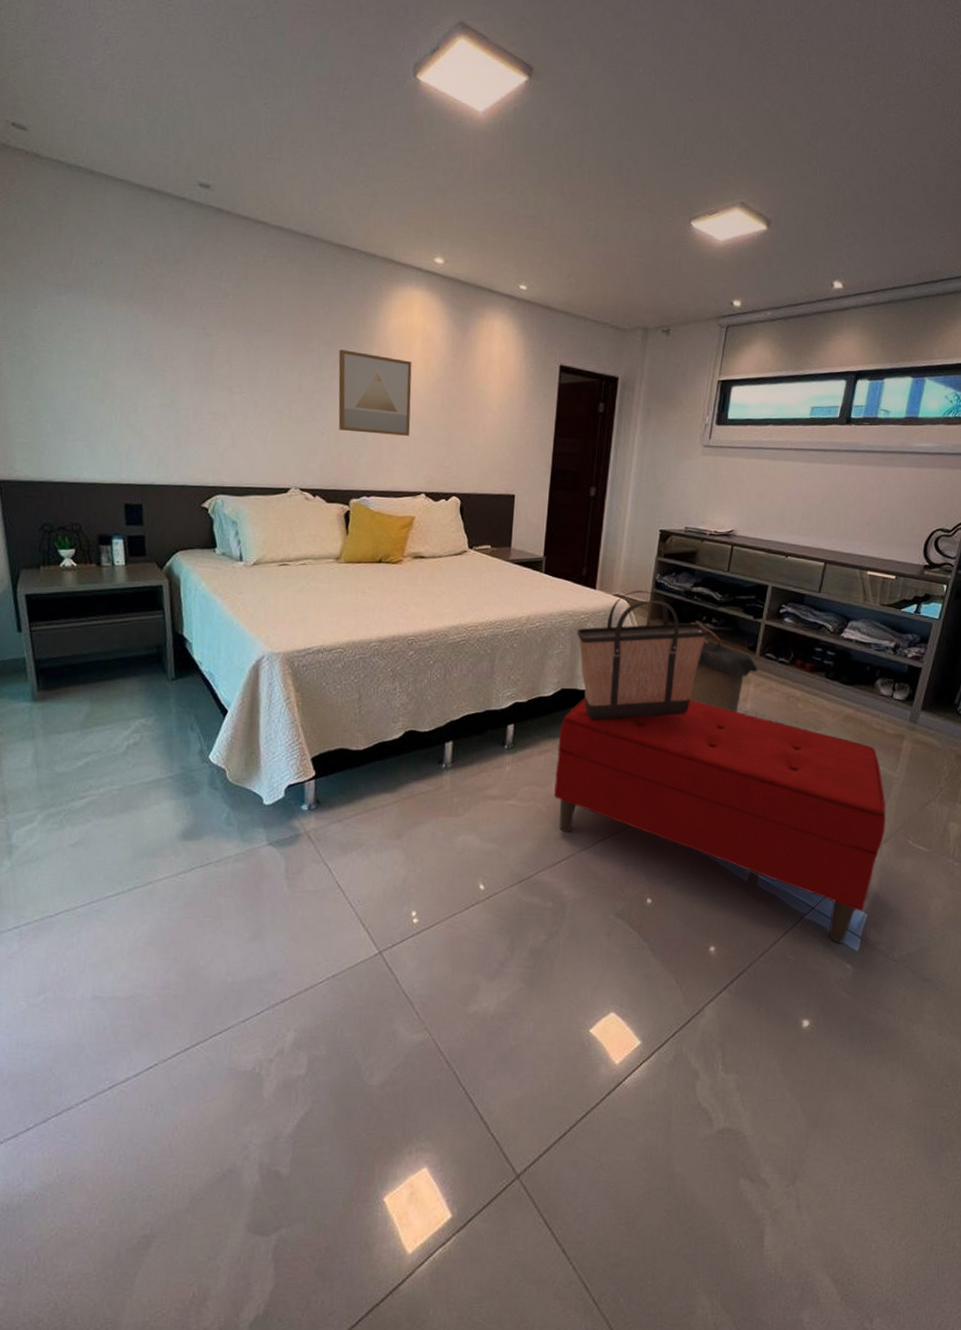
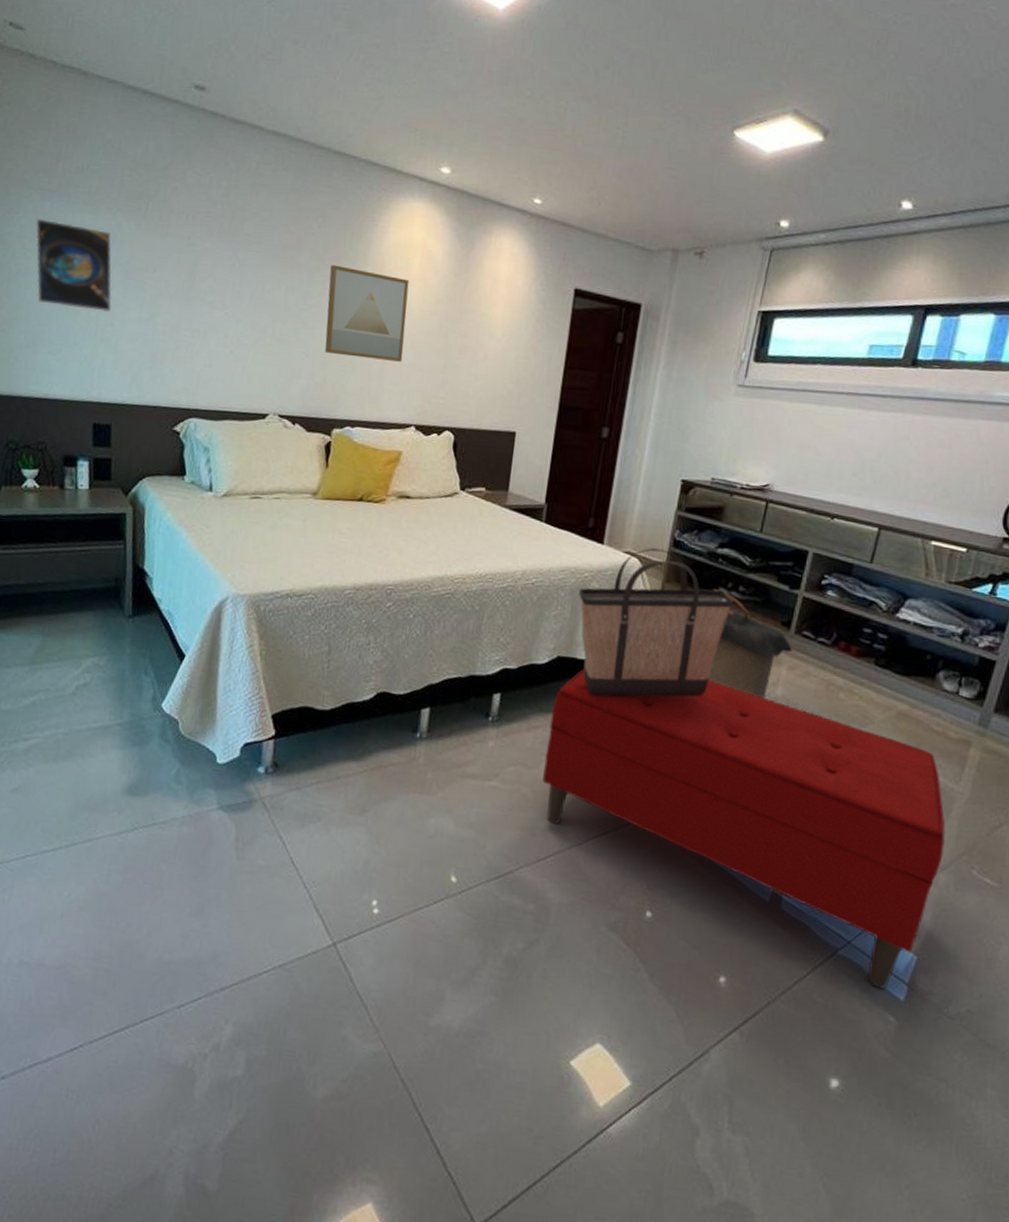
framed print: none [53,312,135,400] -> present [35,217,113,313]

